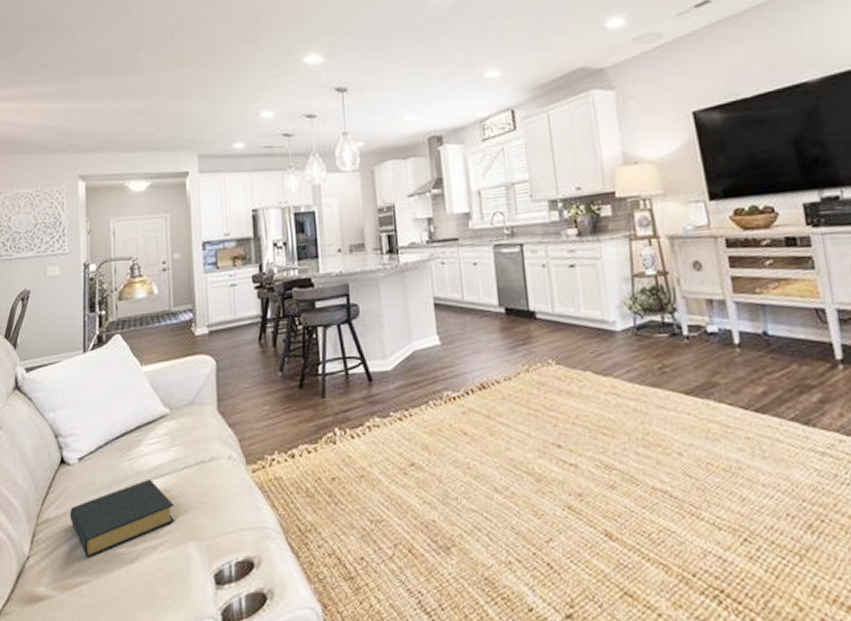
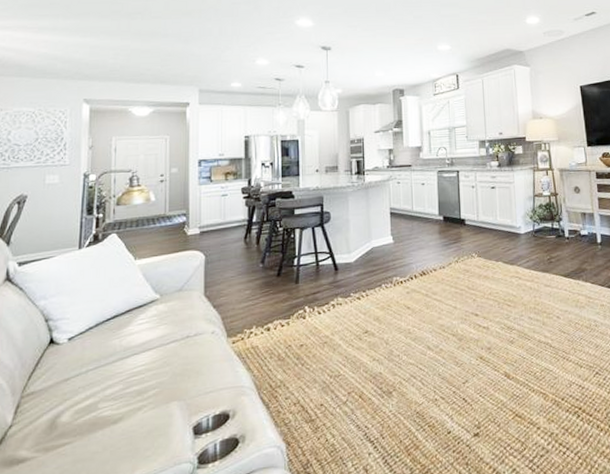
hardback book: present [69,480,175,558] -> none [56,353,160,422]

